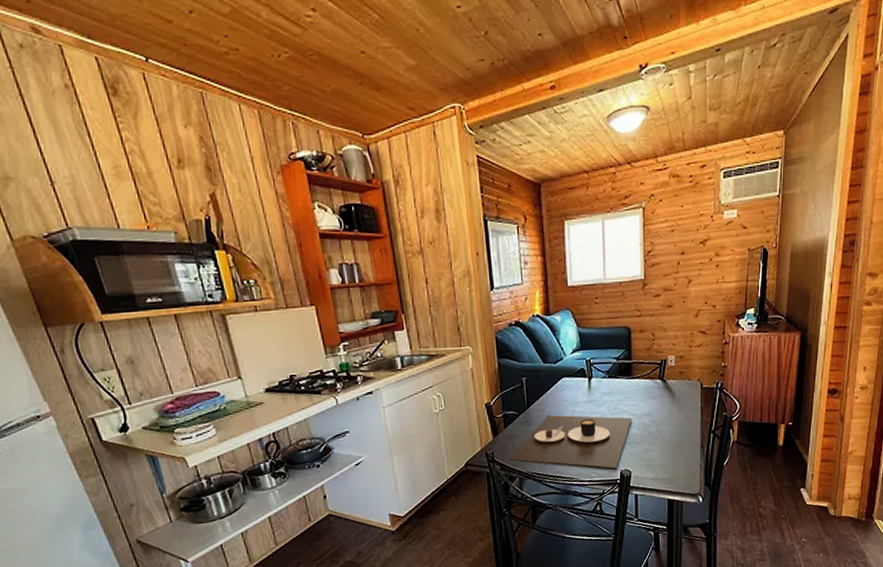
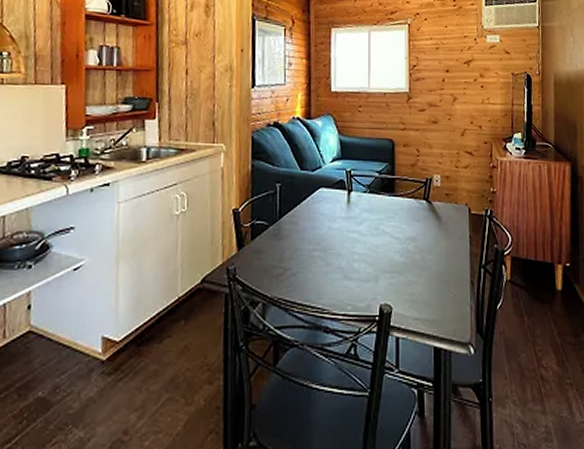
place setting: present [510,415,632,470] -> none [254,230,394,303]

